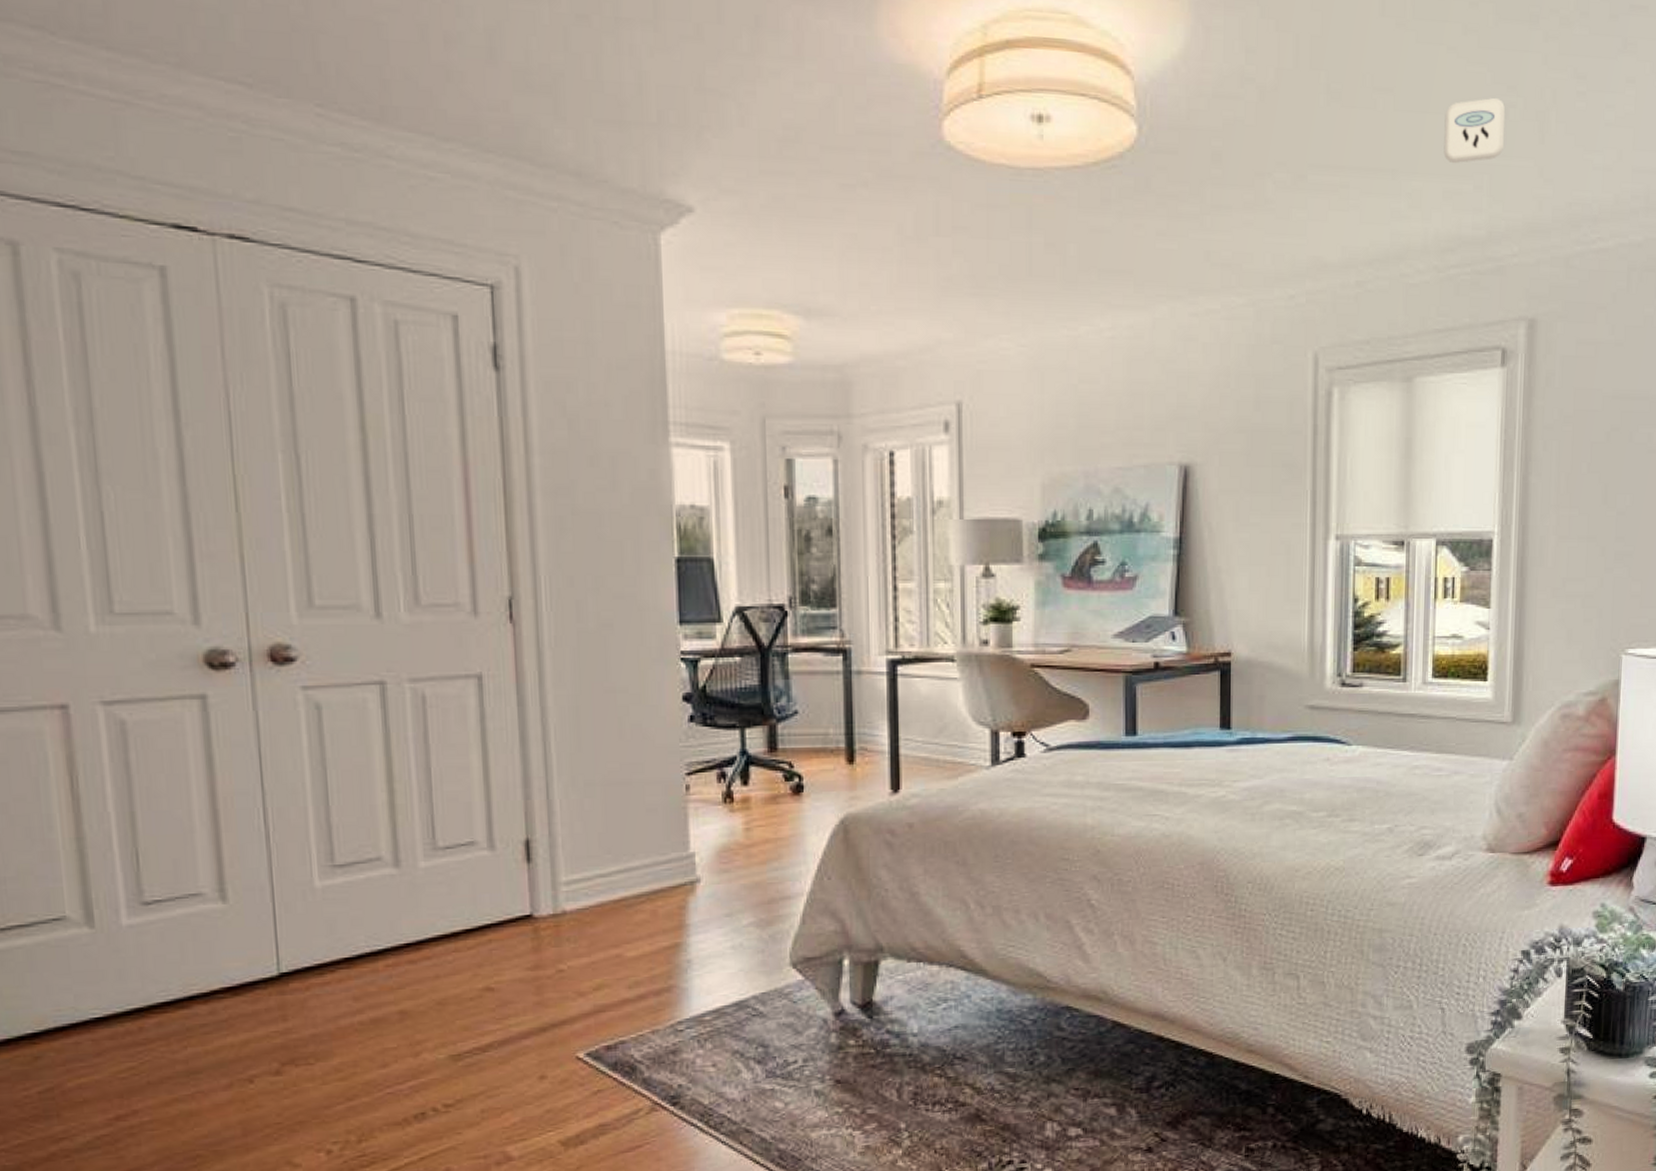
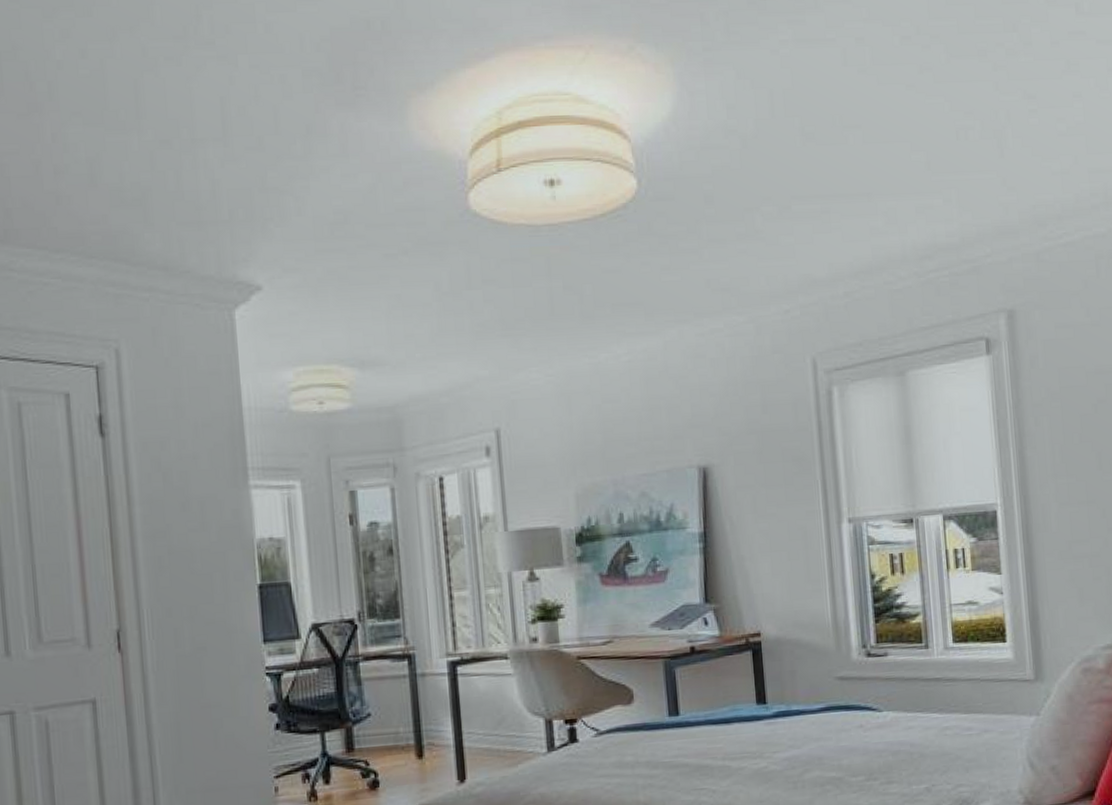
smoke detector: present [1444,97,1505,163] -> none [910,122,967,182]

